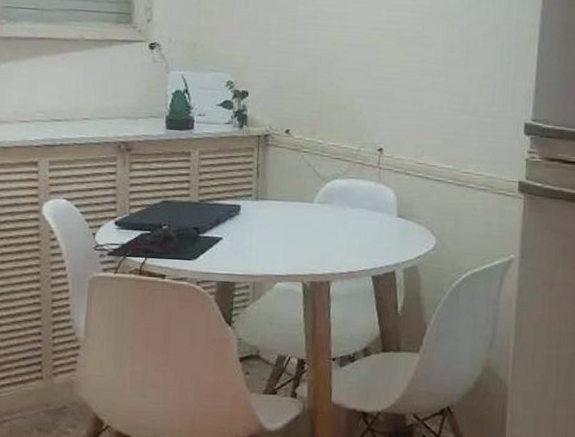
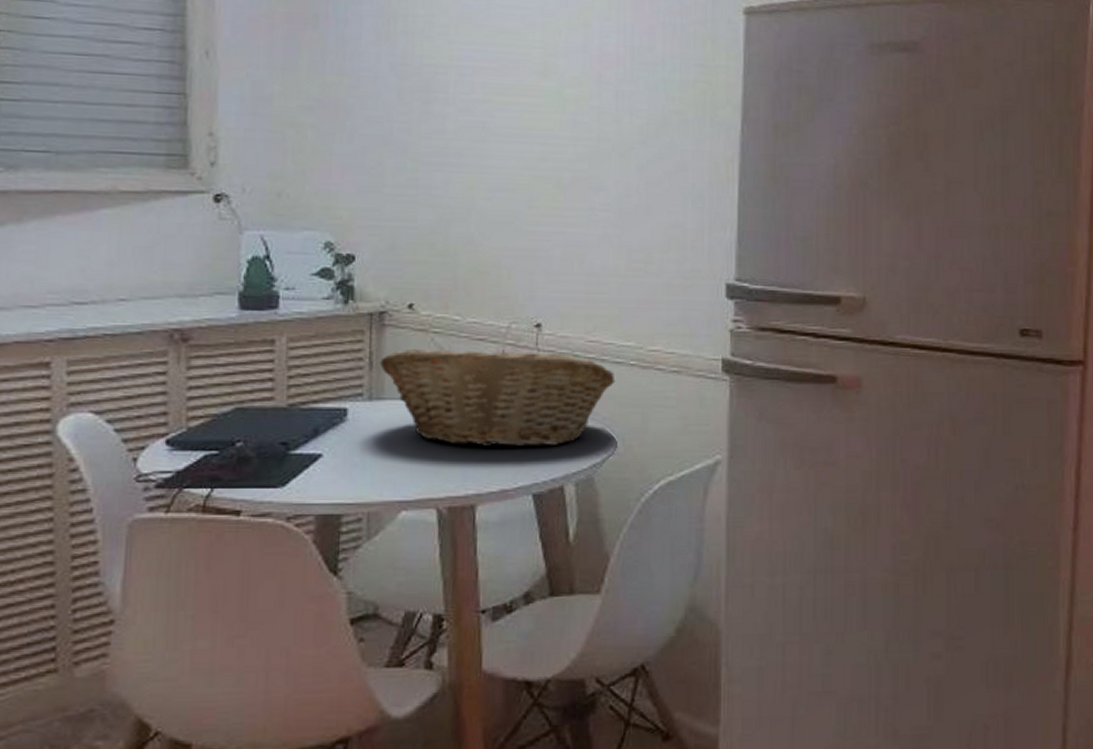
fruit basket: none [264,163,437,241] -> present [380,348,616,447]

